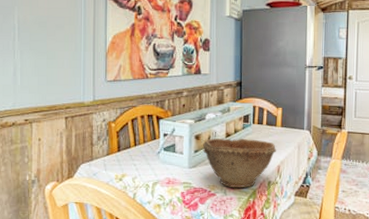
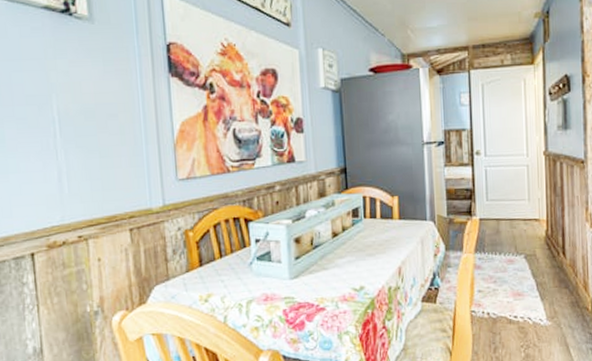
bowl: present [203,138,277,187] -> none [305,237,396,299]

